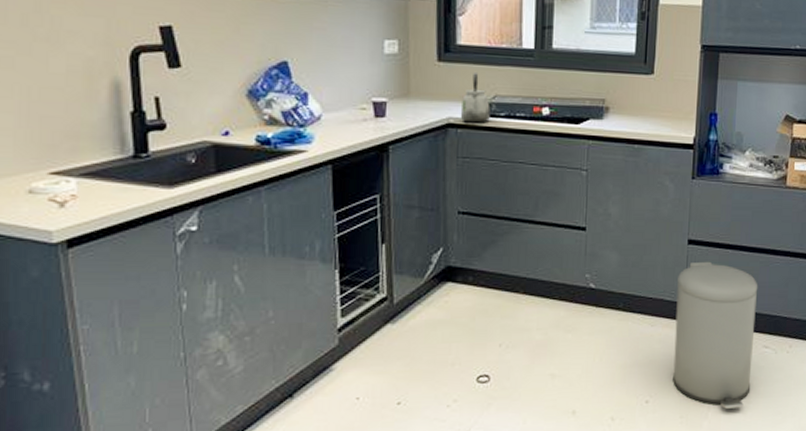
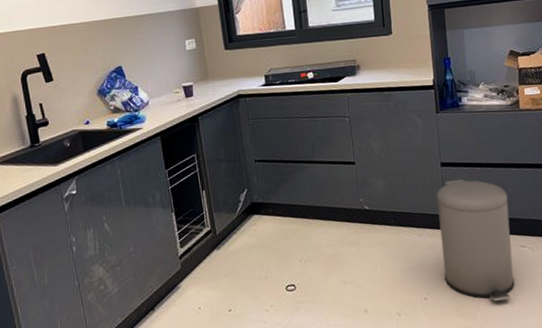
kettle: present [460,71,490,123] -> none [246,53,269,92]

